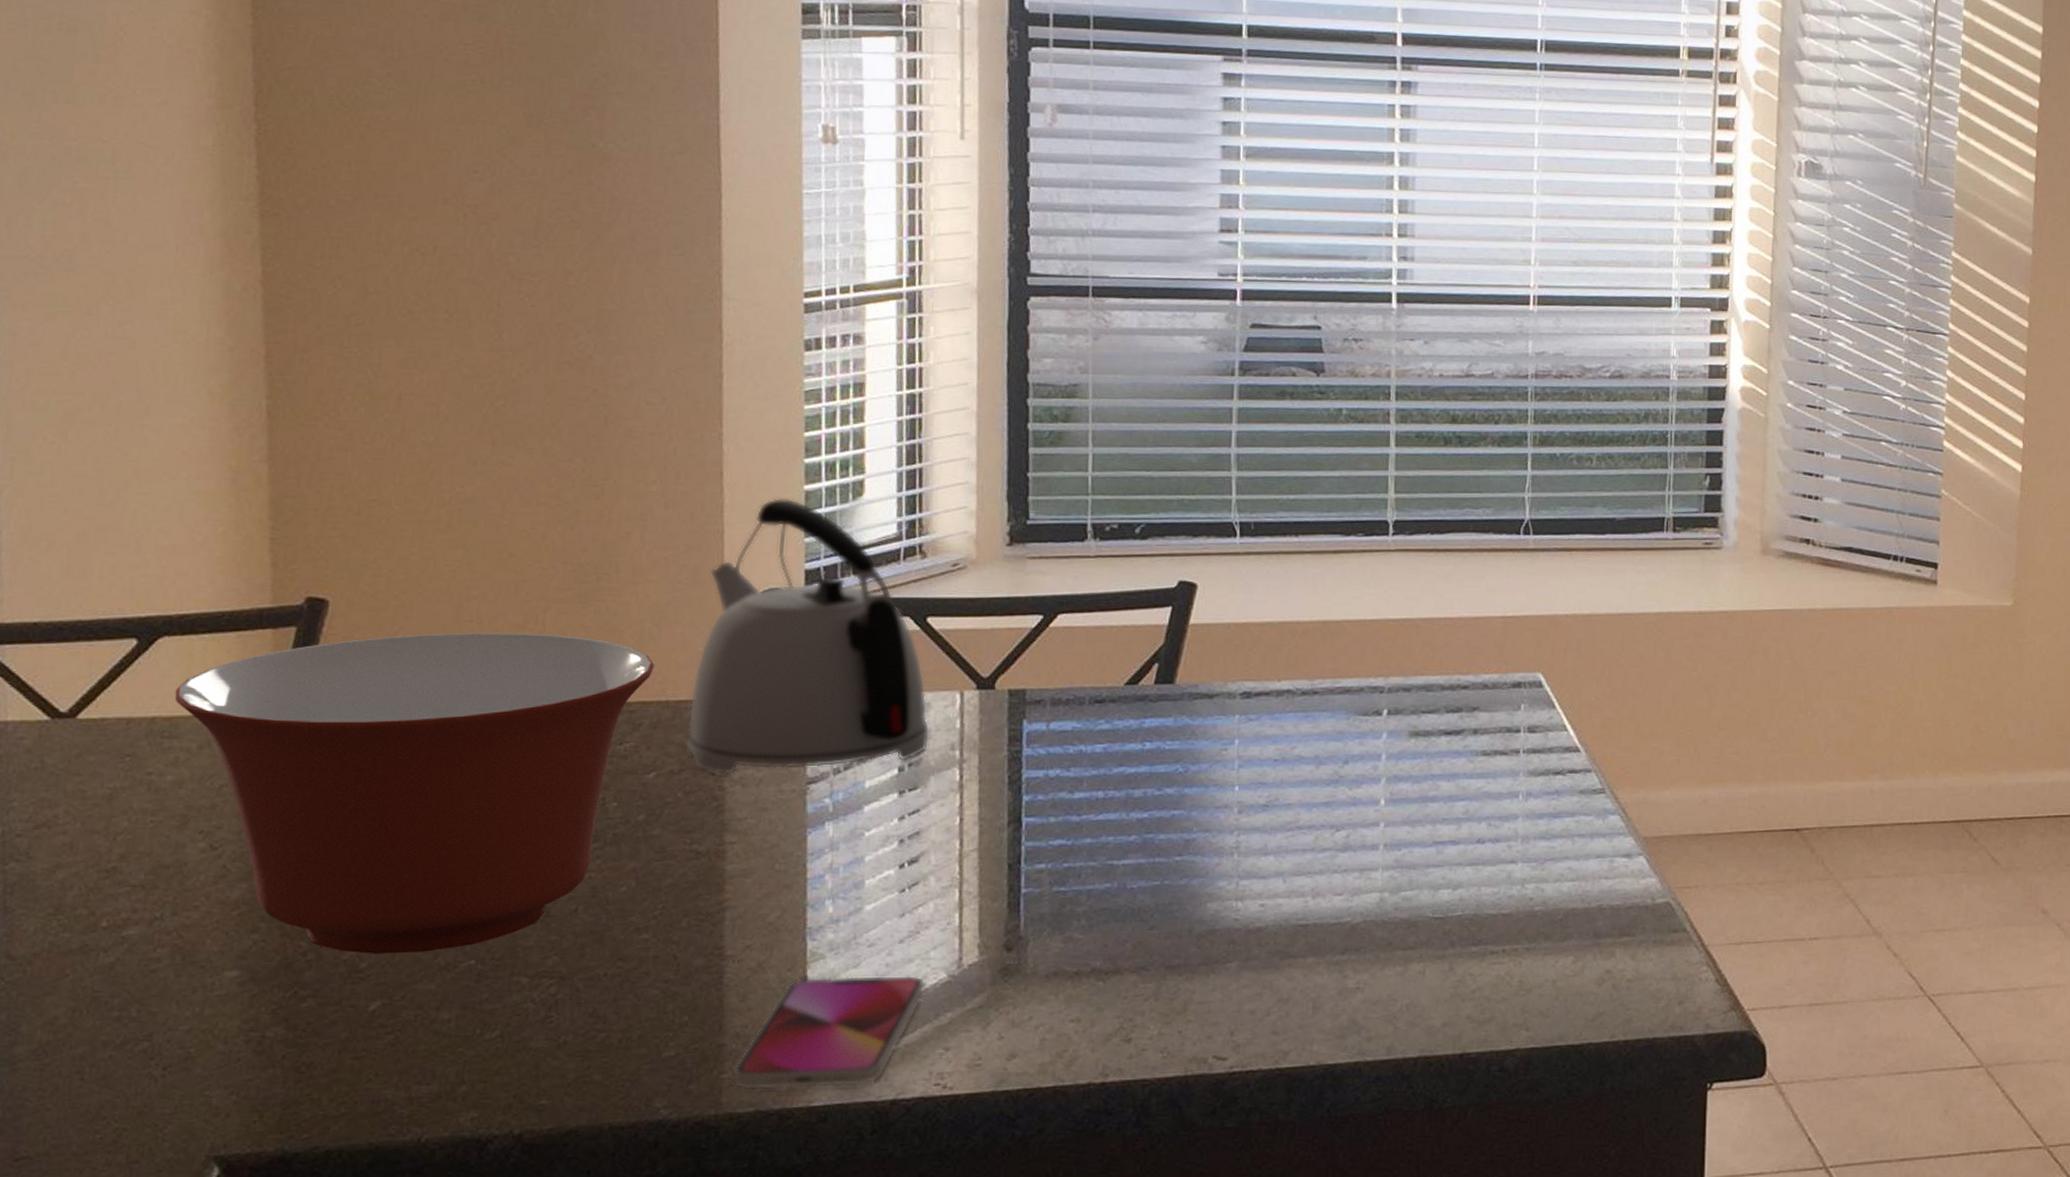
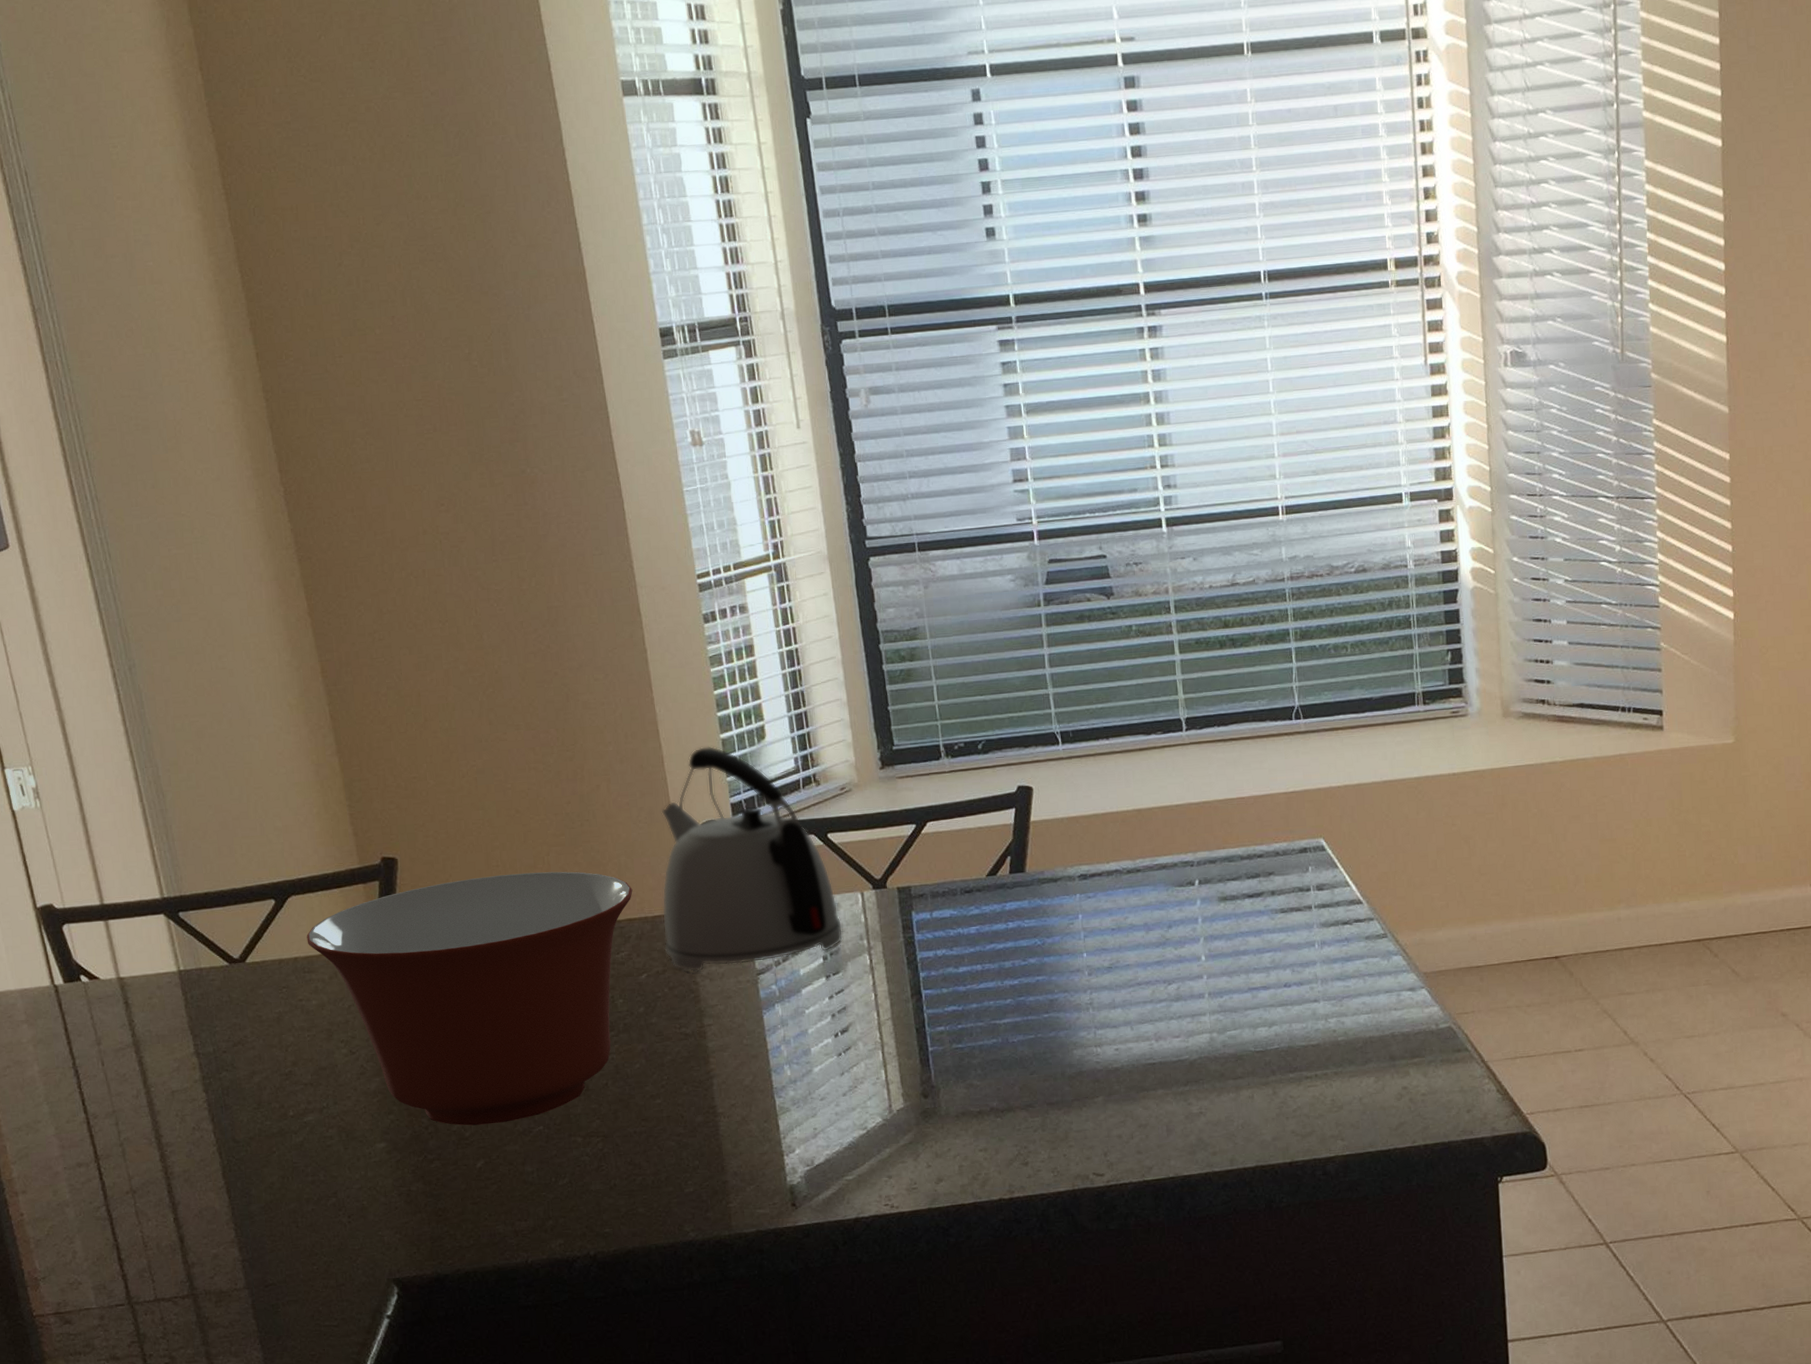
smartphone: present [732,974,926,1091] -> none [736,1120,868,1215]

